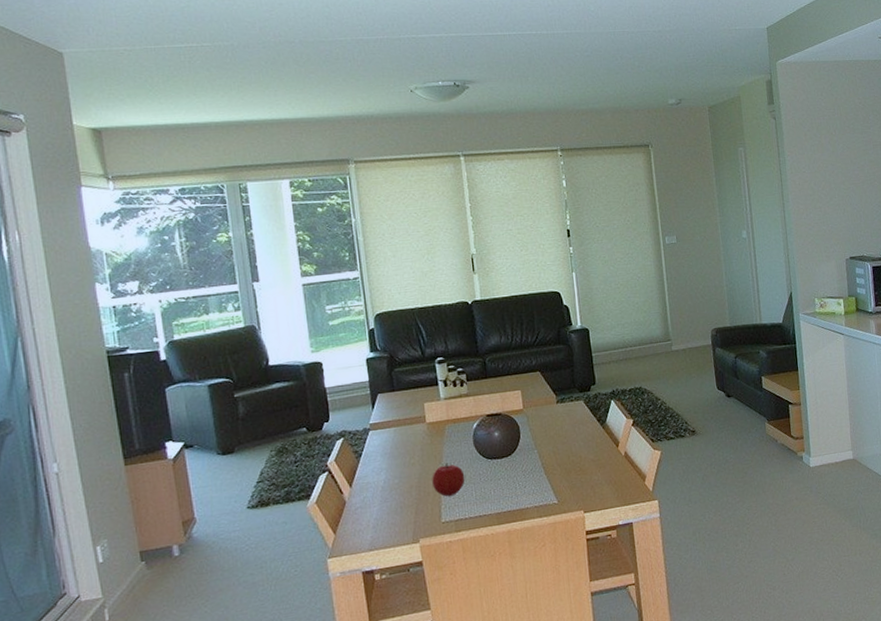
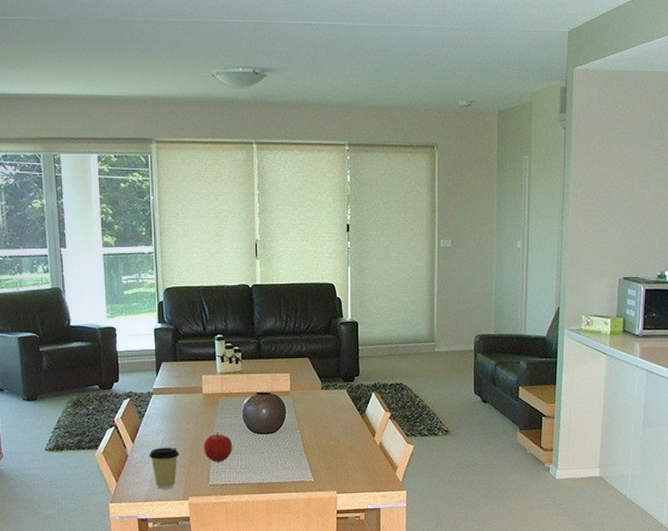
coffee cup: none [370,486,405,535] -> present [149,447,179,489]

